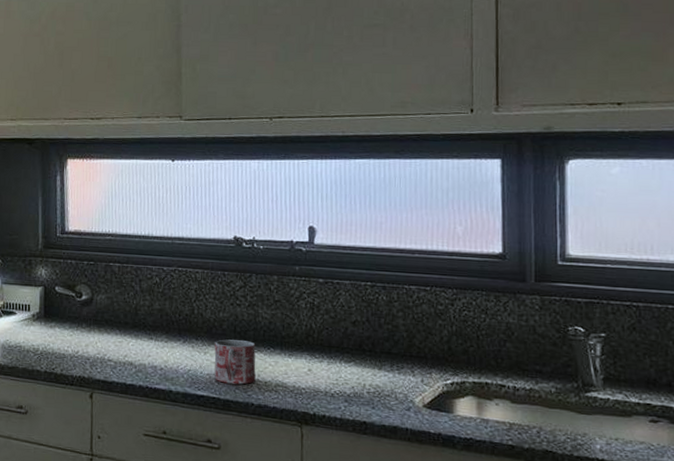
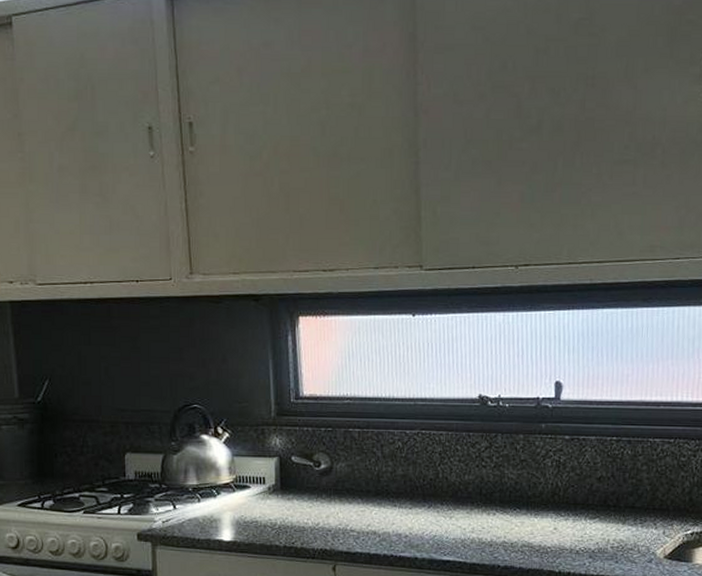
mug: present [214,339,256,385] -> none [460,502,502,547]

